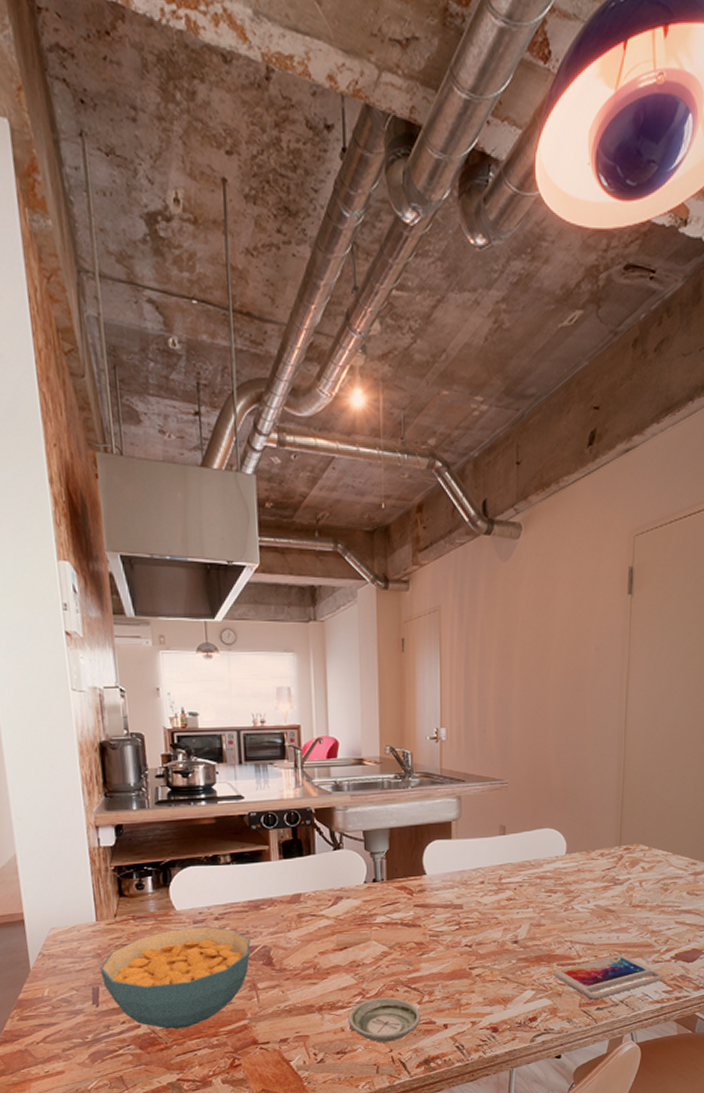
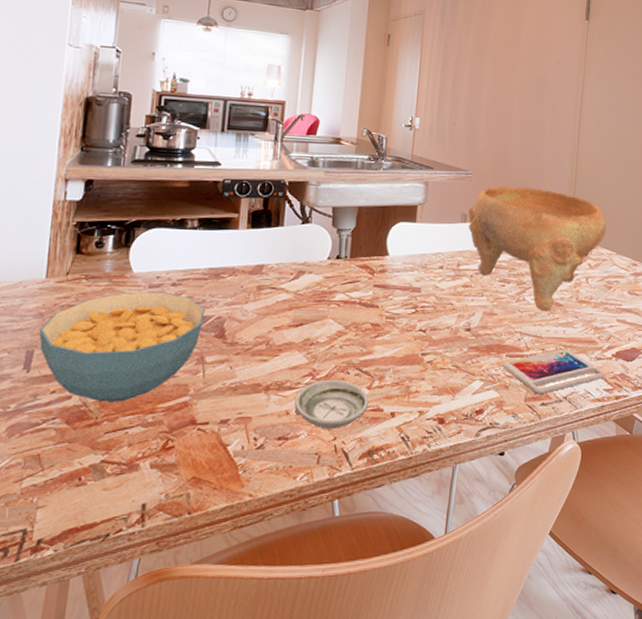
decorative bowl: none [507,791,660,919] -> present [468,185,606,311]

